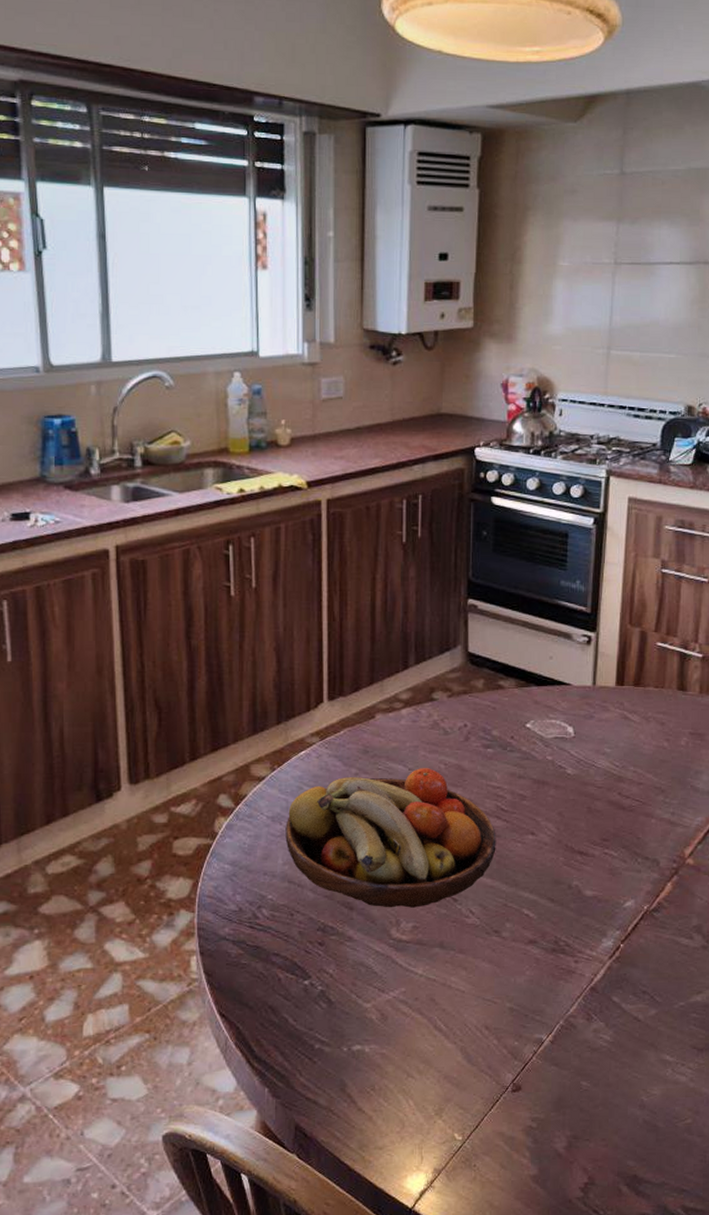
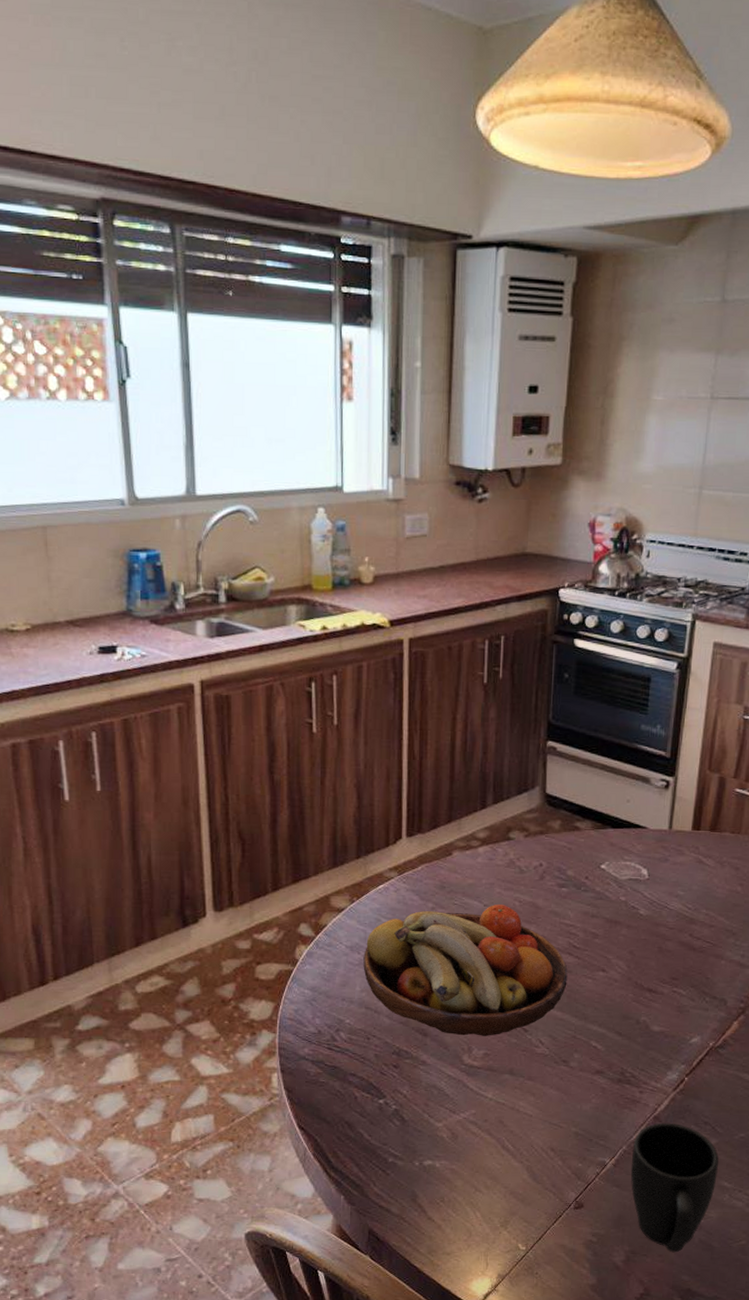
mug: none [569,993,660,1136] -> present [630,1122,719,1253]

